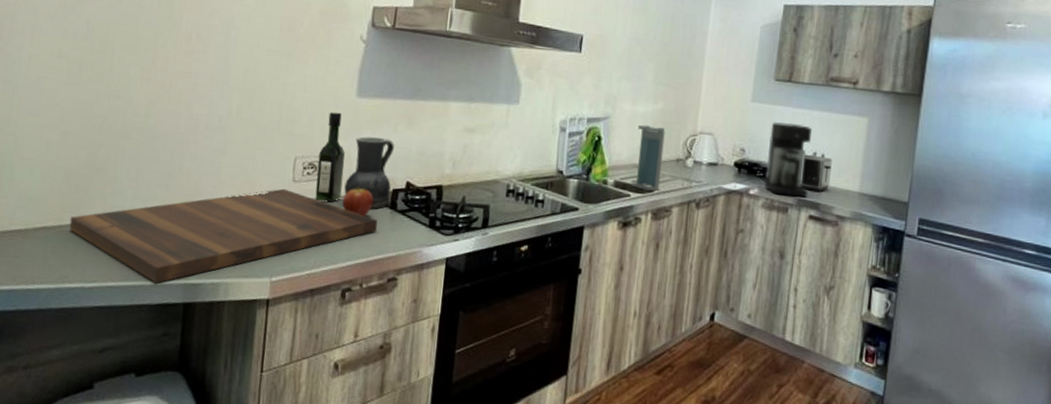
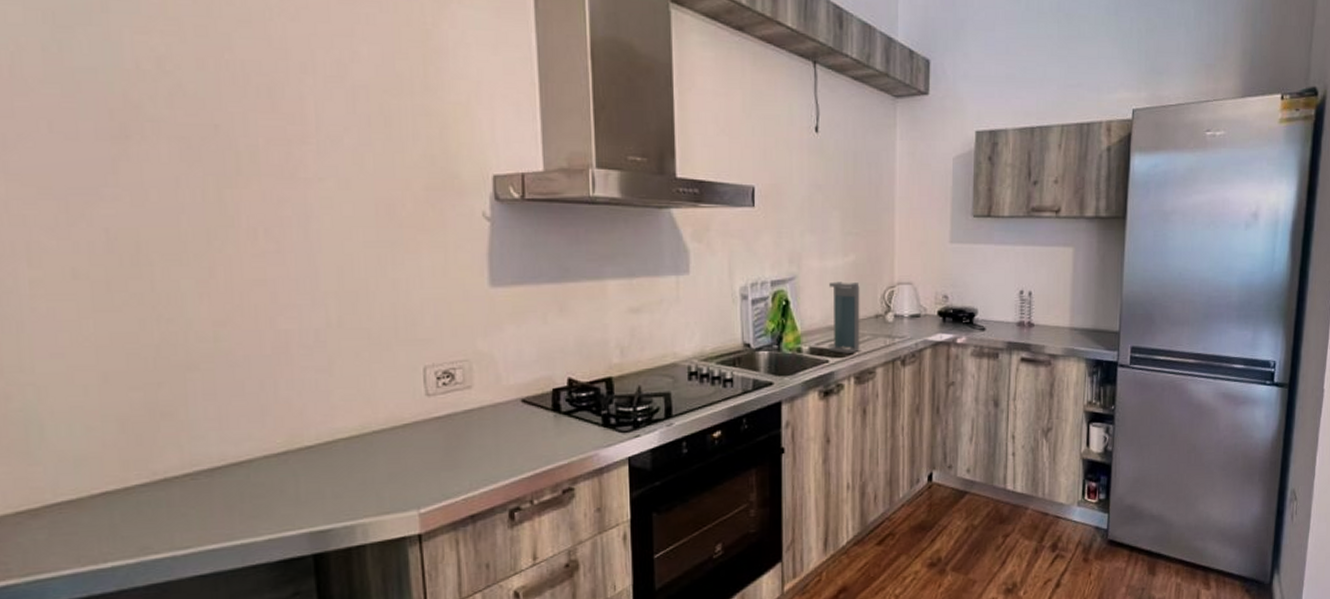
cutting board: present [69,188,378,284] -> none [138,405,540,538]
bottle: present [315,112,345,202] -> none [454,307,490,414]
fruit: present [342,187,374,217] -> none [493,392,531,425]
vase: present [344,136,394,209] -> none [492,330,552,415]
coffee maker: present [763,122,813,197] -> none [971,261,1018,340]
toaster: present [799,154,832,192] -> none [1008,293,1040,332]

